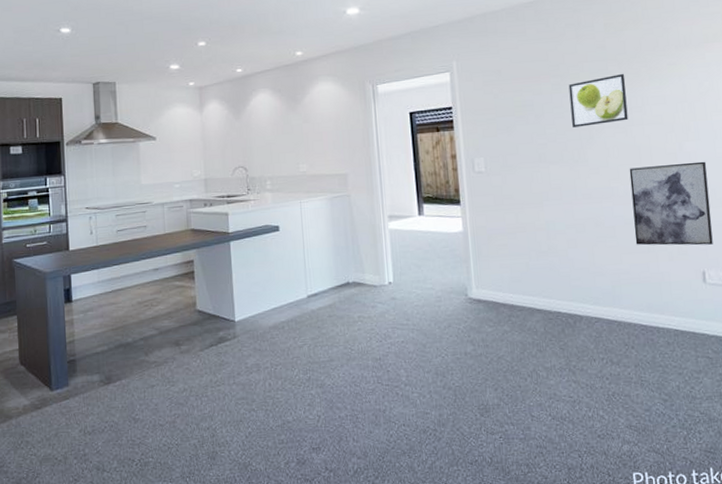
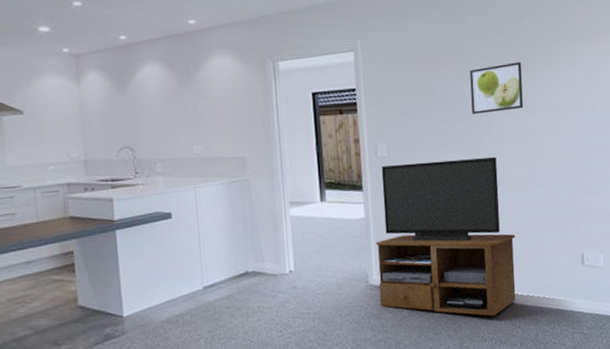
tv stand: none [474,169,628,335] -> present [375,156,516,317]
wall art: present [629,161,713,246] -> none [522,150,592,231]

